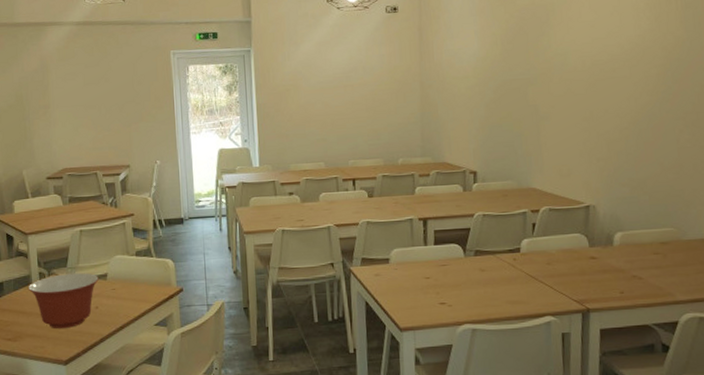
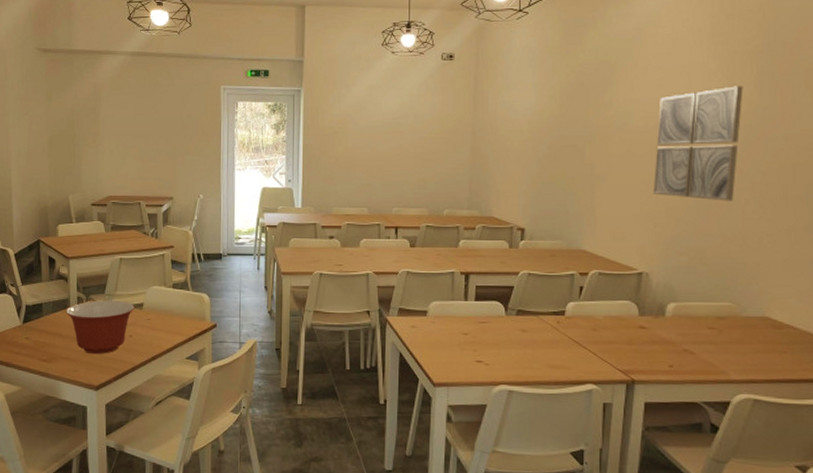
wall art: none [594,22,671,133] -> present [652,86,743,201]

